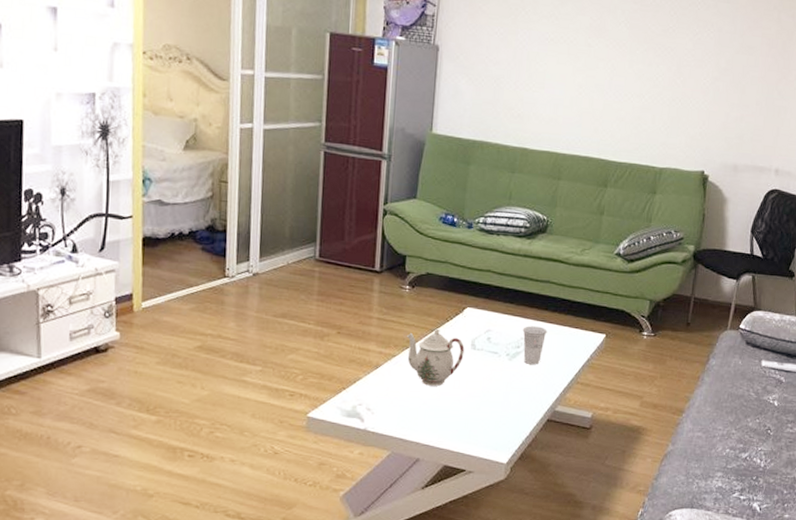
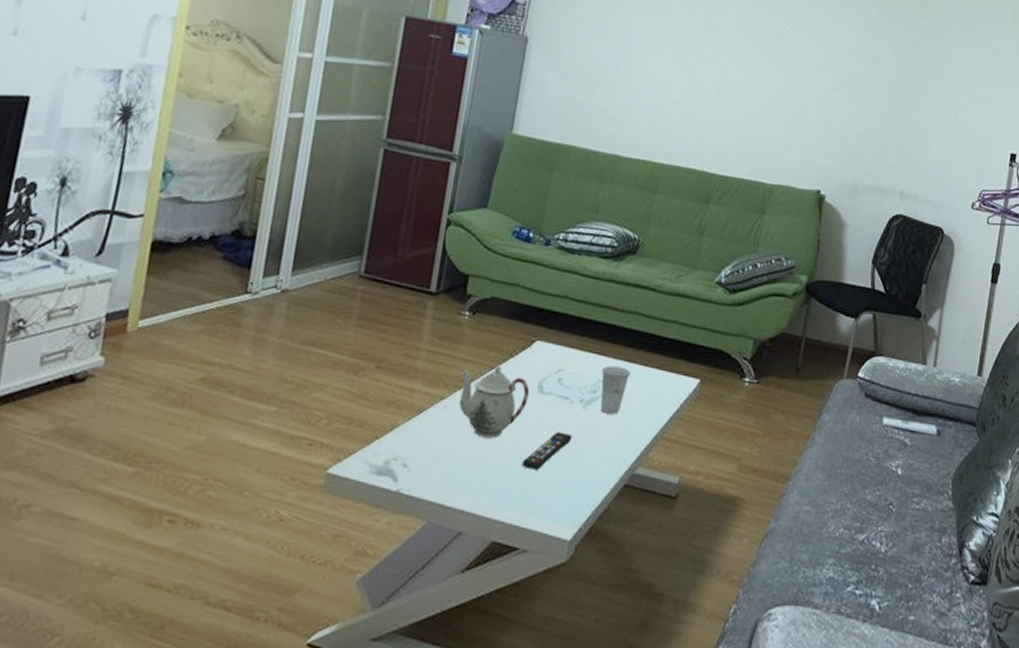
remote control: none [463,380,502,410] -> present [521,432,572,470]

